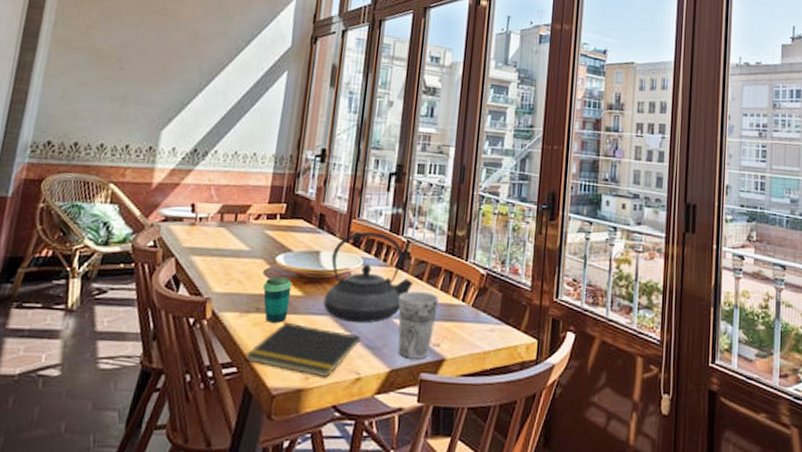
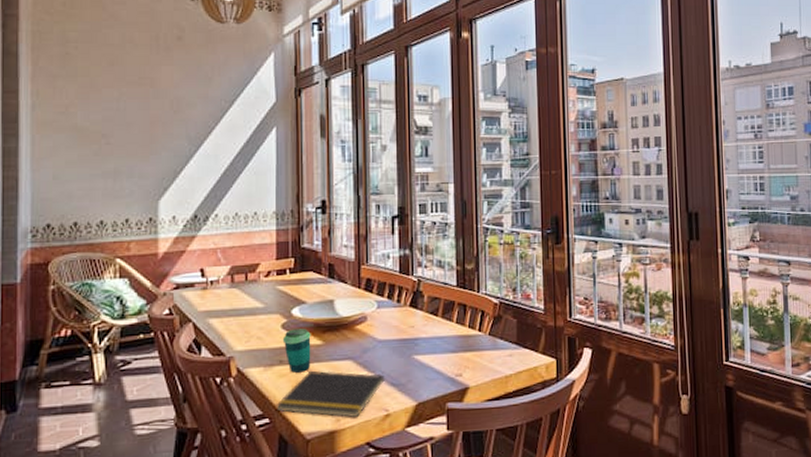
teapot: present [323,231,414,324] -> none [344,275,429,364]
cup: present [398,290,440,359] -> none [417,326,457,391]

